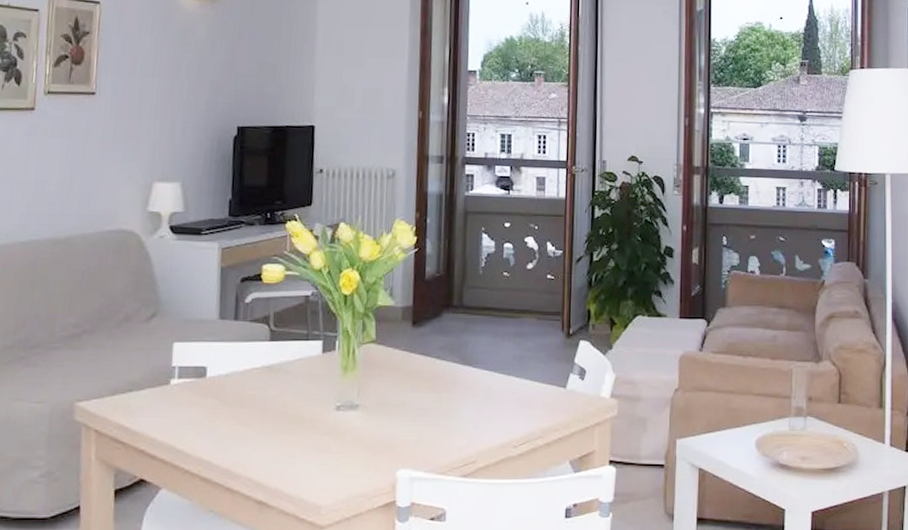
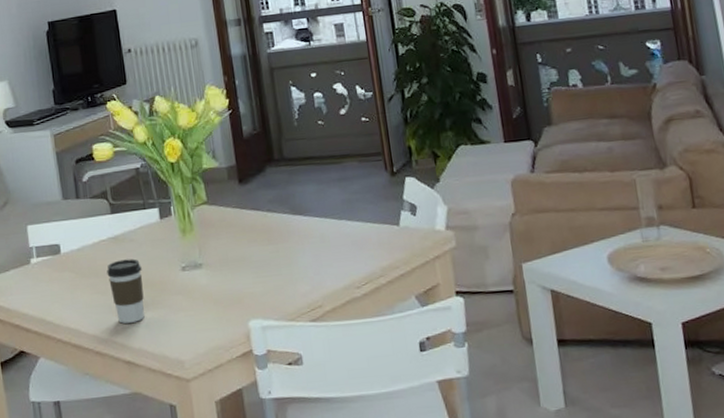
coffee cup: none [254,391,293,460] -> present [107,258,145,324]

